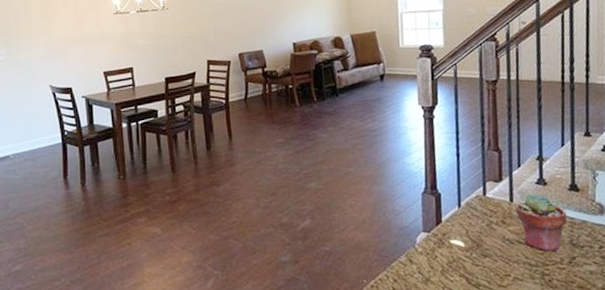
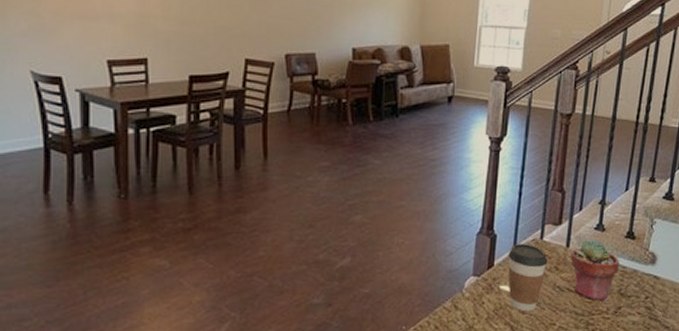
coffee cup: none [454,200,494,264] -> present [508,244,548,312]

